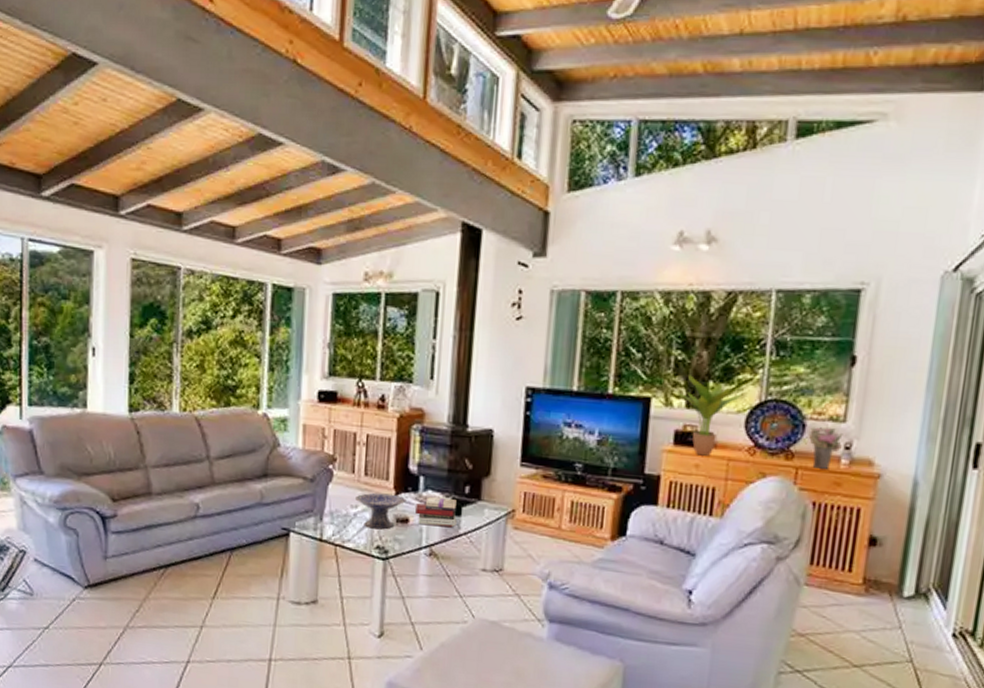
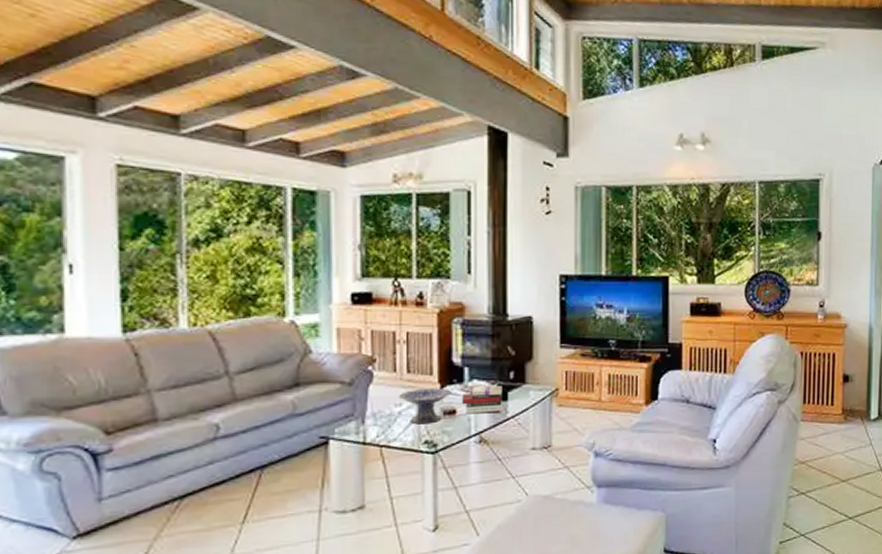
potted plant: present [673,375,741,456] -> none [686,255,740,323]
flower bouquet: present [809,426,844,469] -> none [793,290,818,324]

